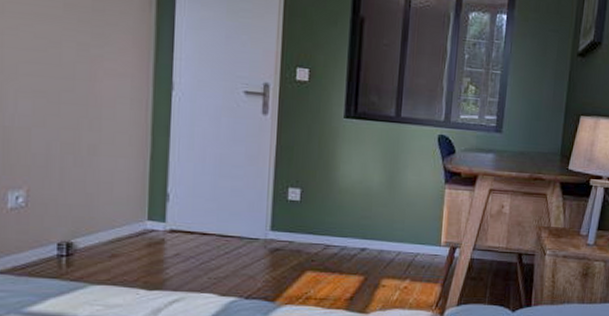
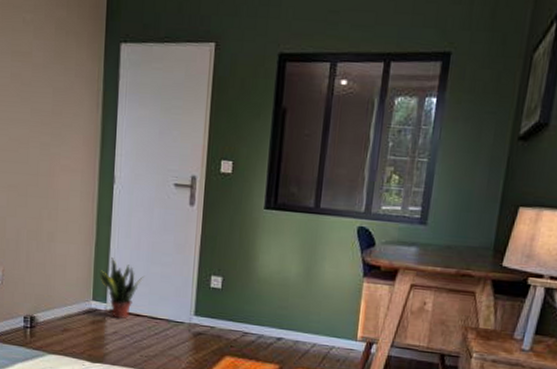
potted plant: none [155,172,213,240] -> present [99,258,146,320]

